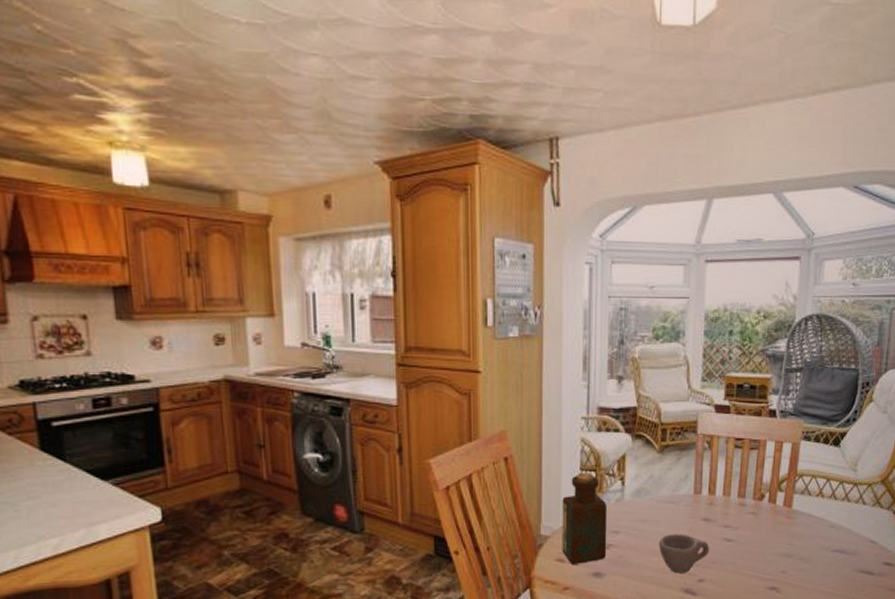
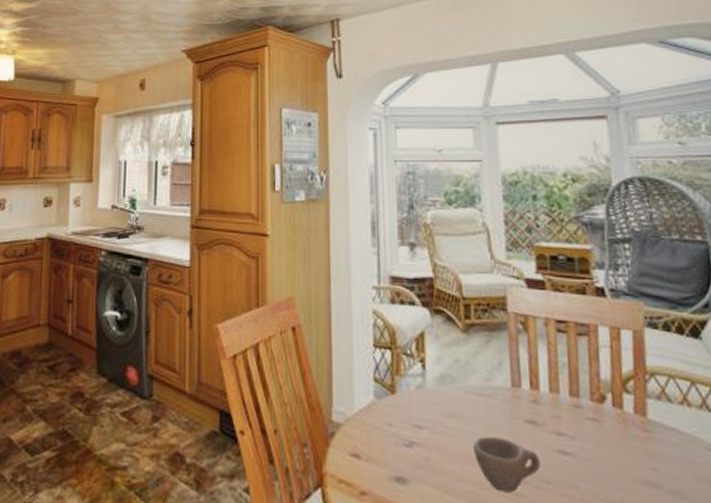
bottle: present [562,473,608,565] -> none [355,350,410,464]

